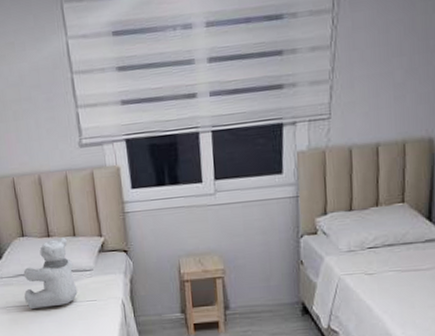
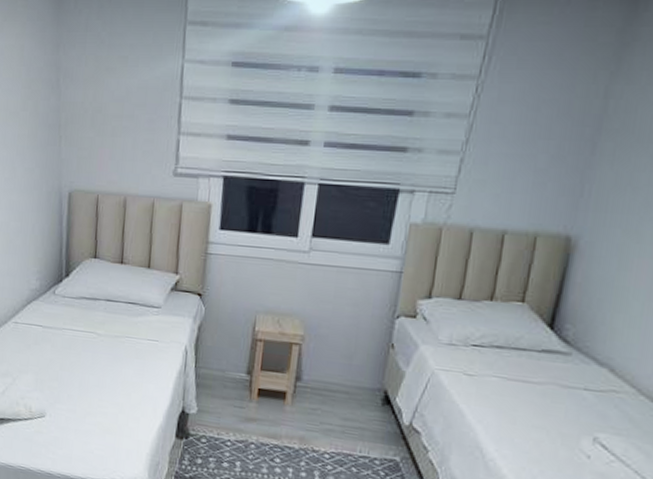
teddy bear: present [23,237,78,309] -> none [82,267,142,339]

